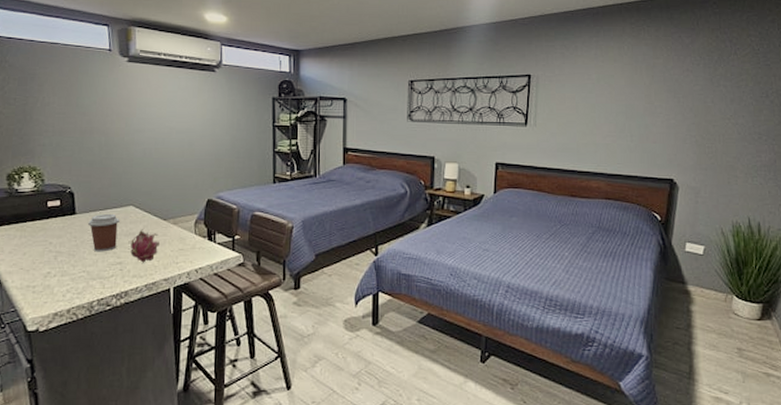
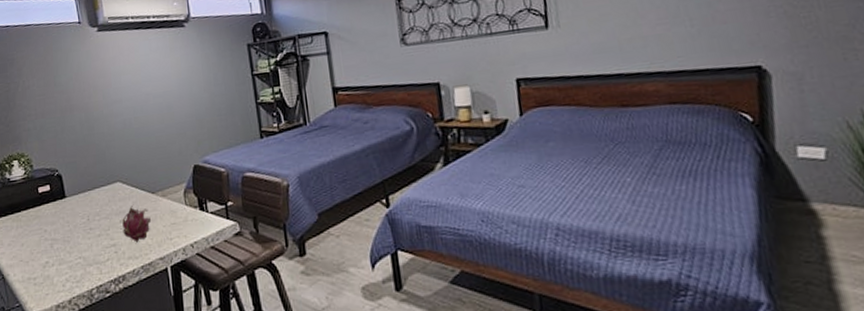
coffee cup: present [88,213,120,252] -> none [79,192,109,236]

